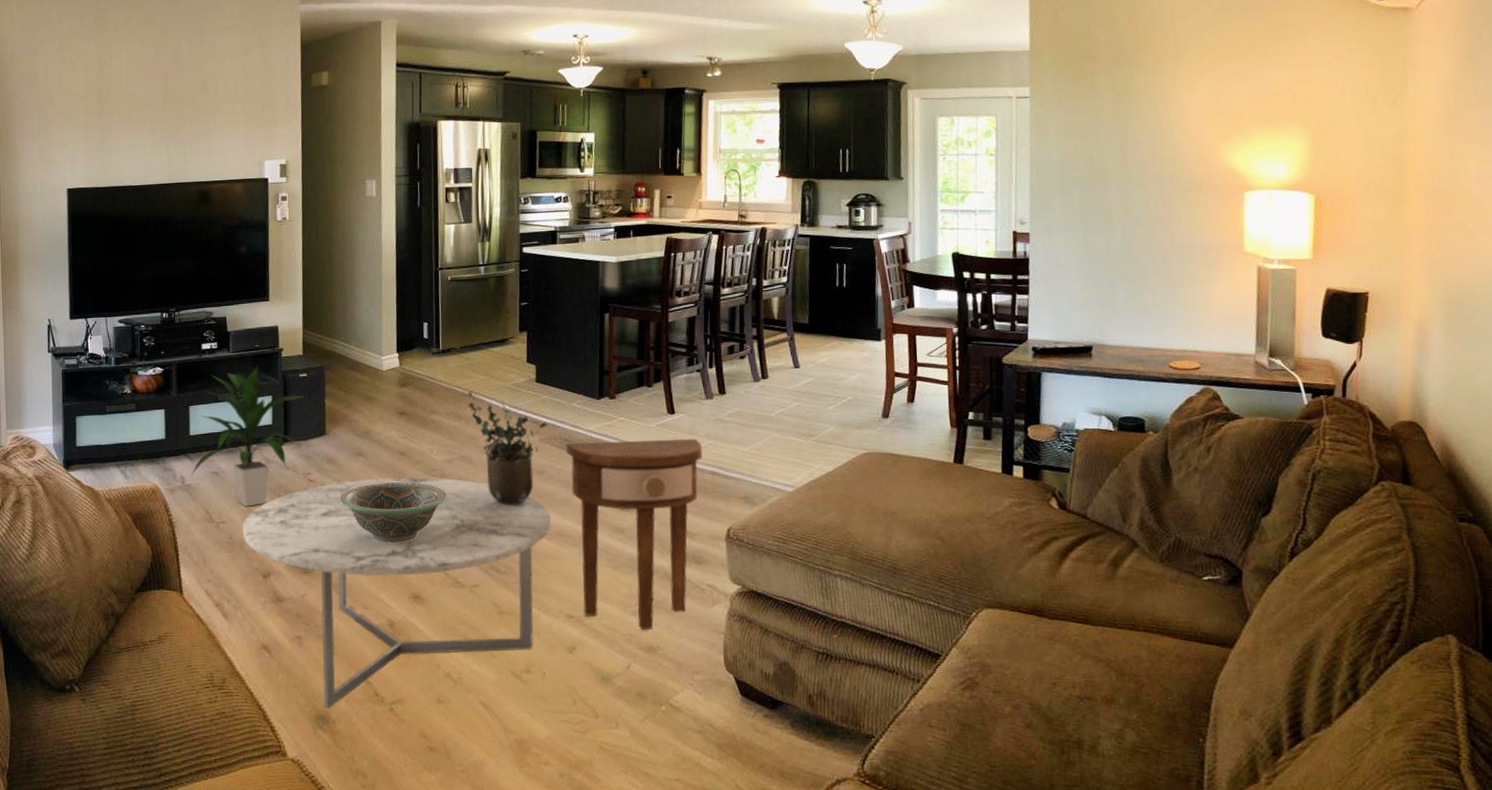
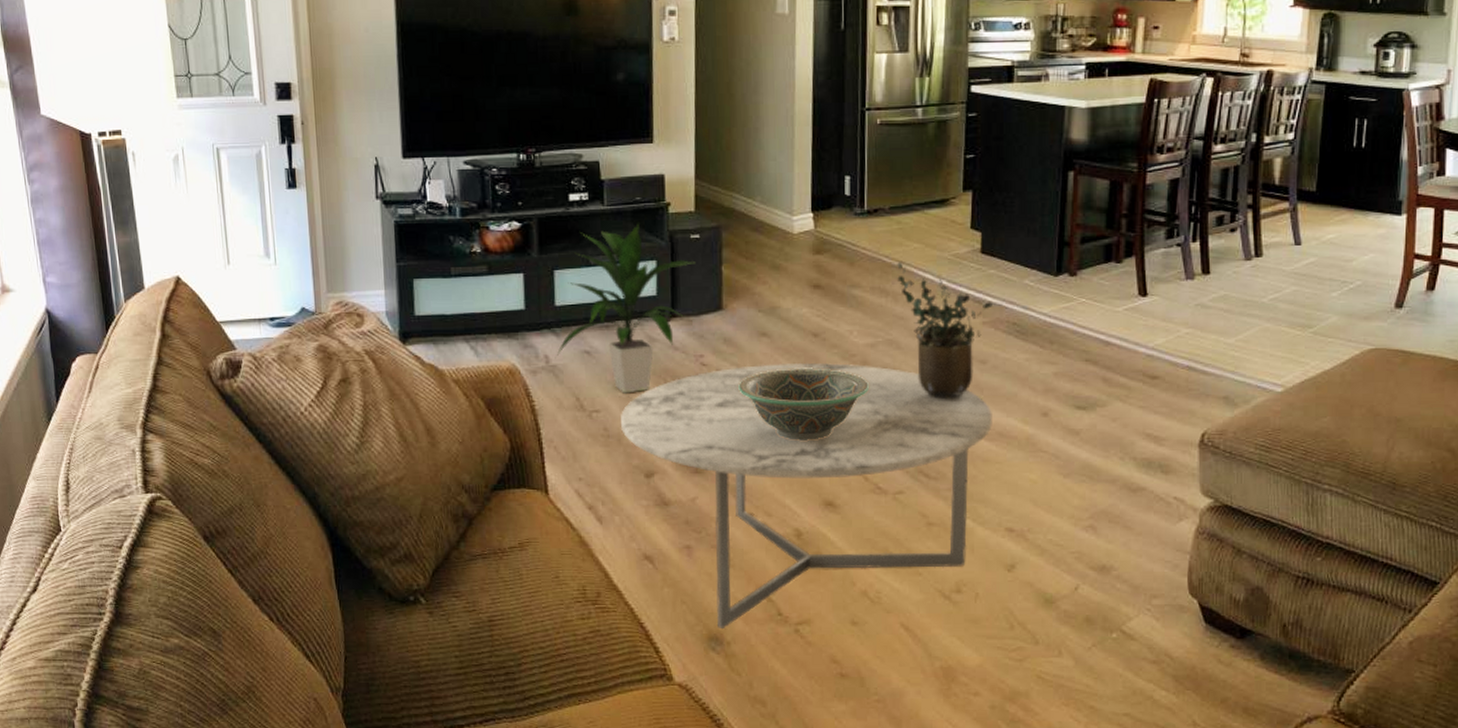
side table: present [566,439,702,630] -> none [1014,327,1177,547]

